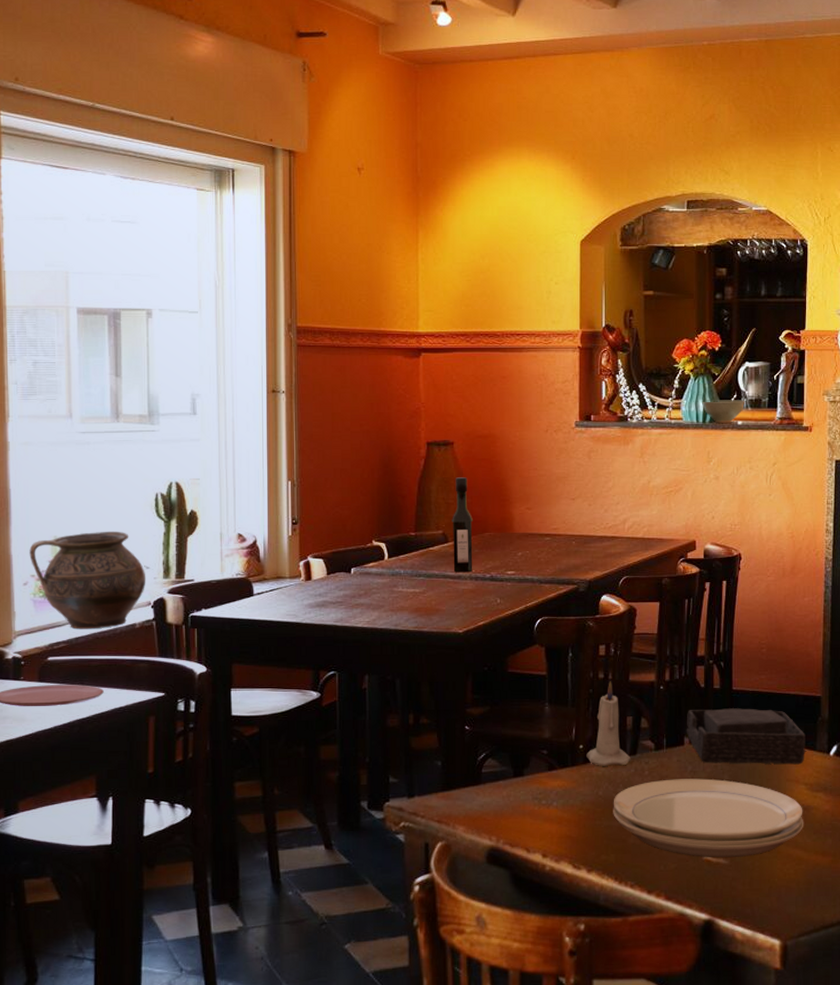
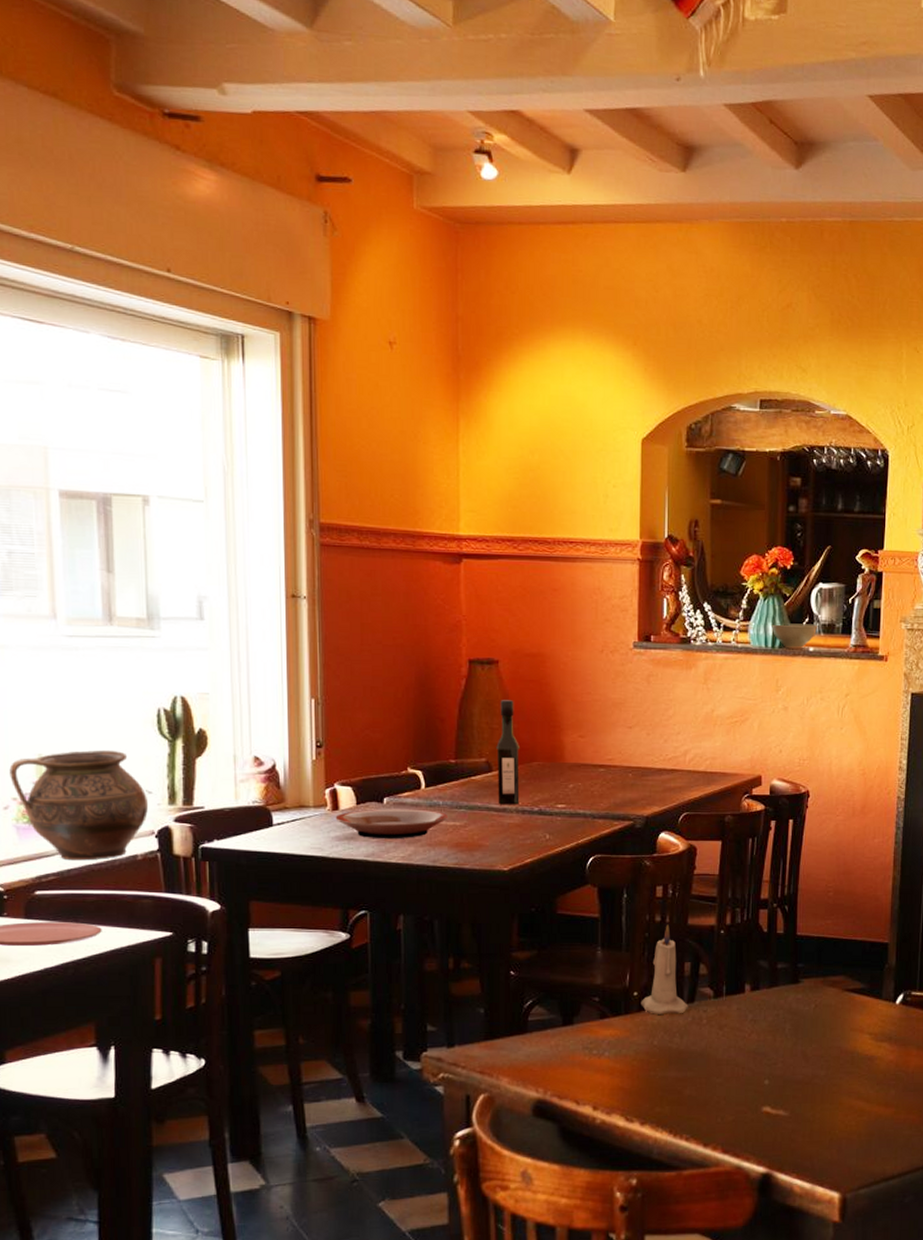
plate: none [308,578,409,605] -> present [335,809,449,838]
plate: present [613,778,804,858] -> none [668,1028,868,1110]
napkin holder: present [686,708,805,765] -> none [747,954,871,1014]

